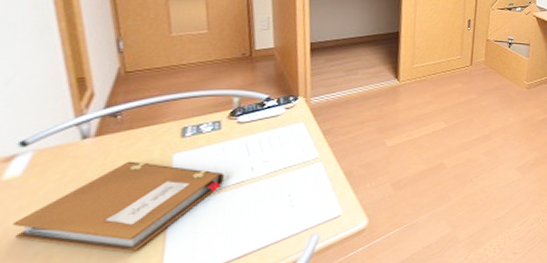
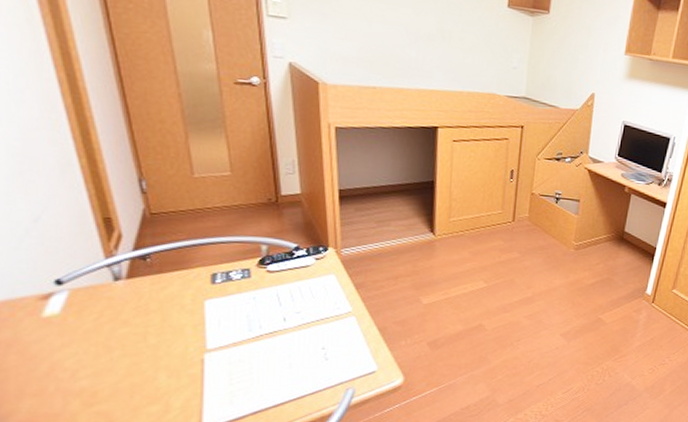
notebook: present [13,161,225,254] -> none [58,305,258,395]

